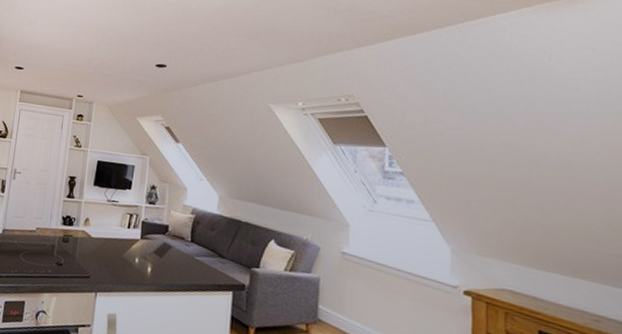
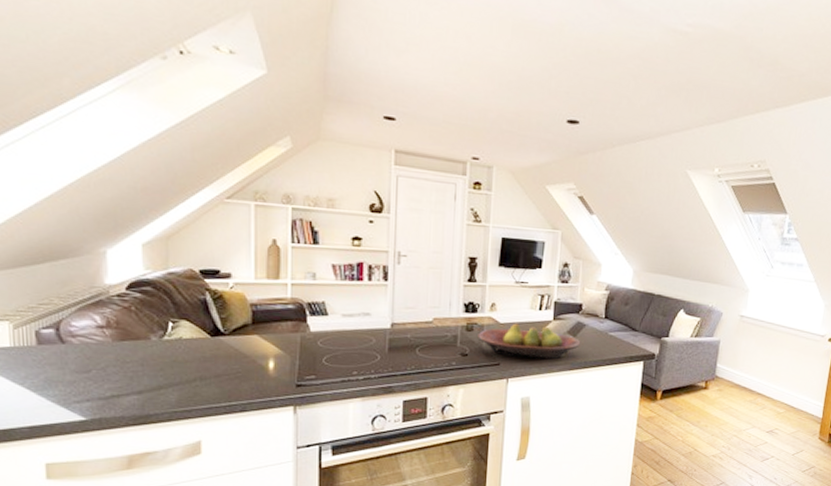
fruit bowl: none [72,238,166,279] -> present [478,323,580,360]

